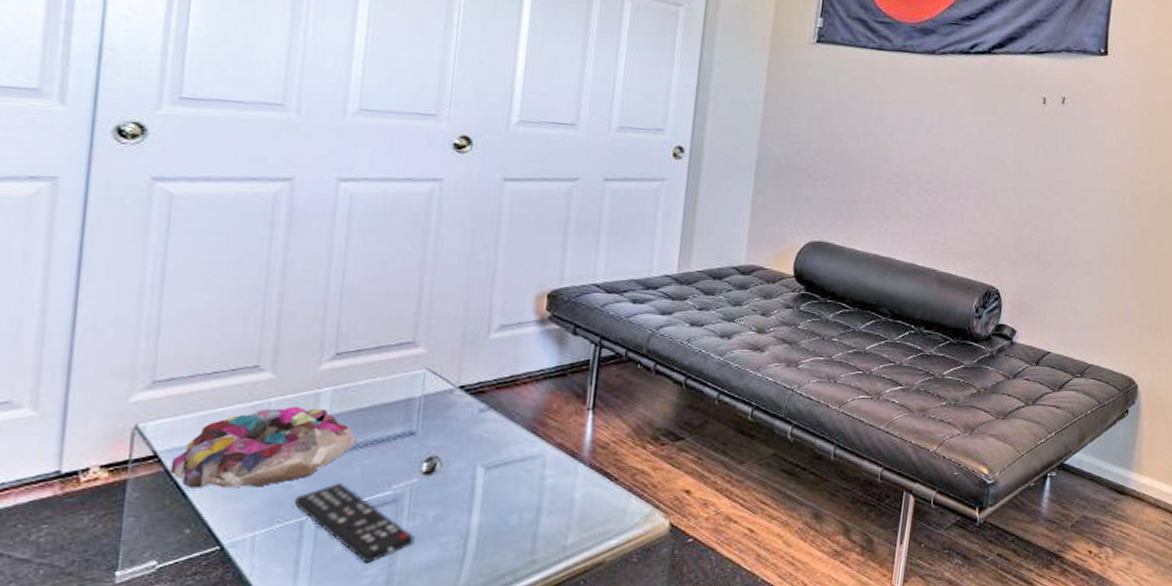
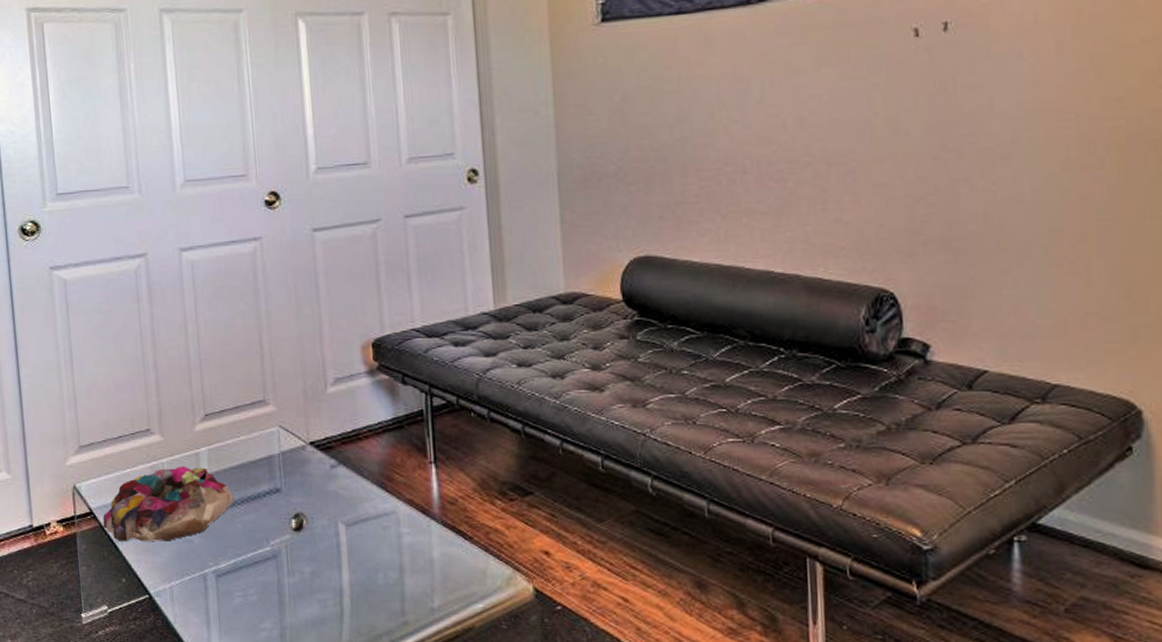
remote control: present [295,482,415,564] -> none [196,537,297,617]

